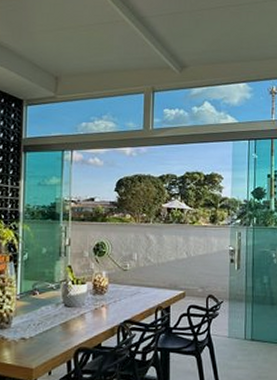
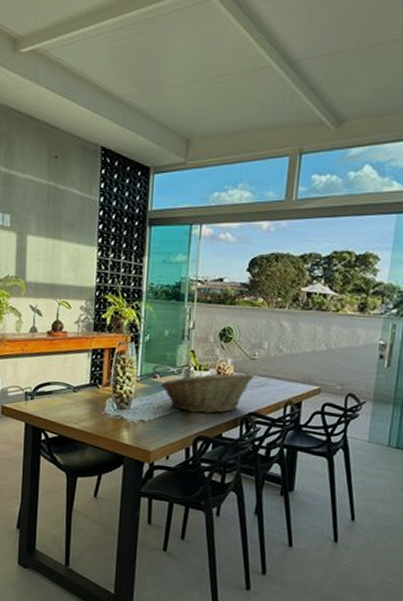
fruit basket: none [40,283,128,325] -> present [160,371,255,414]

